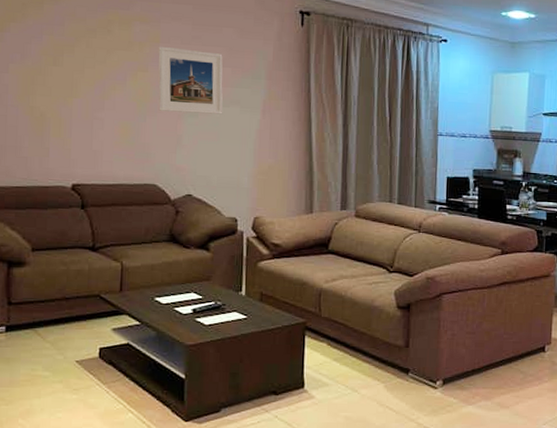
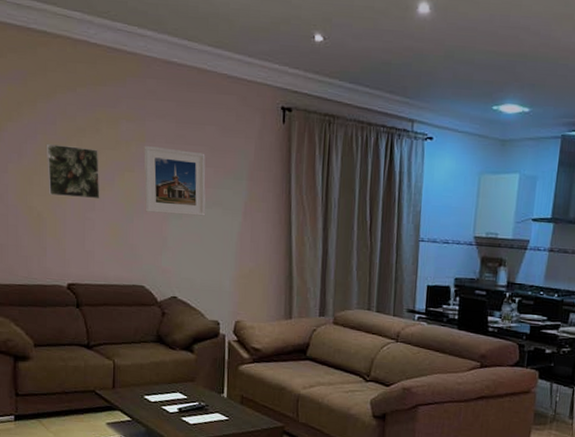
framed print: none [52,43,111,99] -> present [46,143,100,200]

